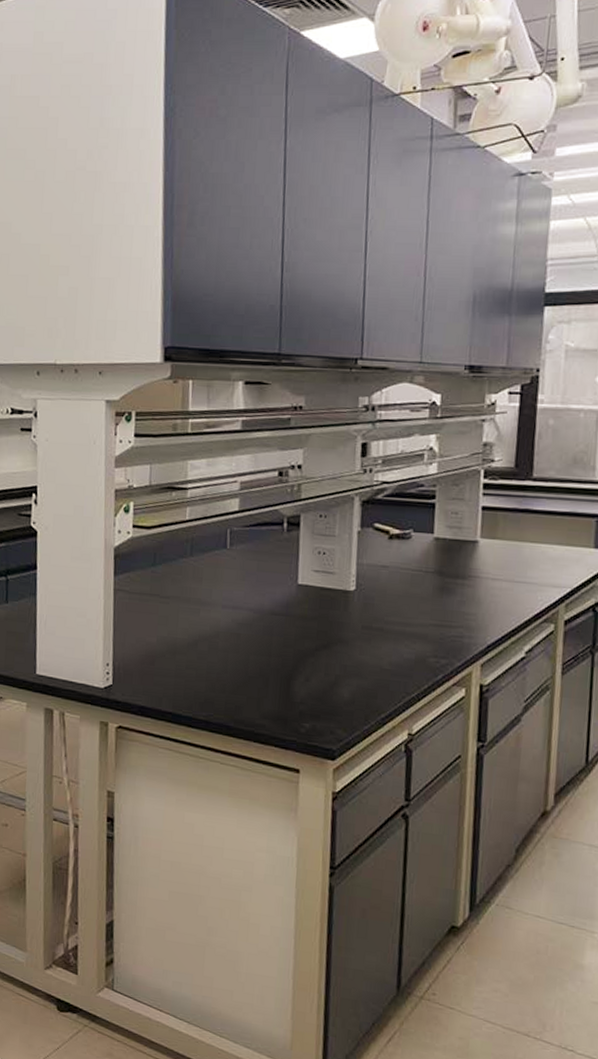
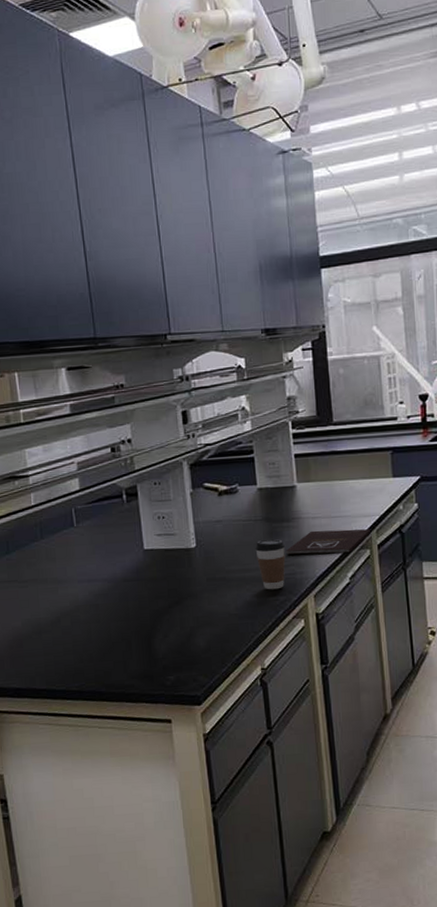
coffee cup: none [421,594,456,651] -> present [255,539,286,590]
book: none [456,593,558,624] -> present [286,529,370,555]

